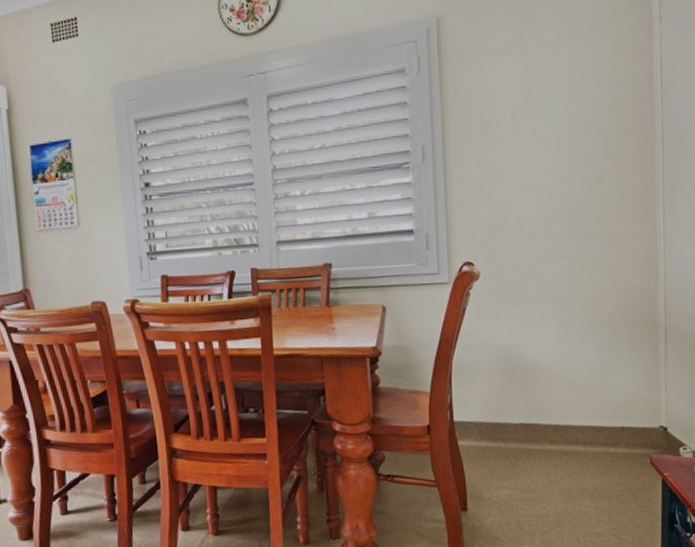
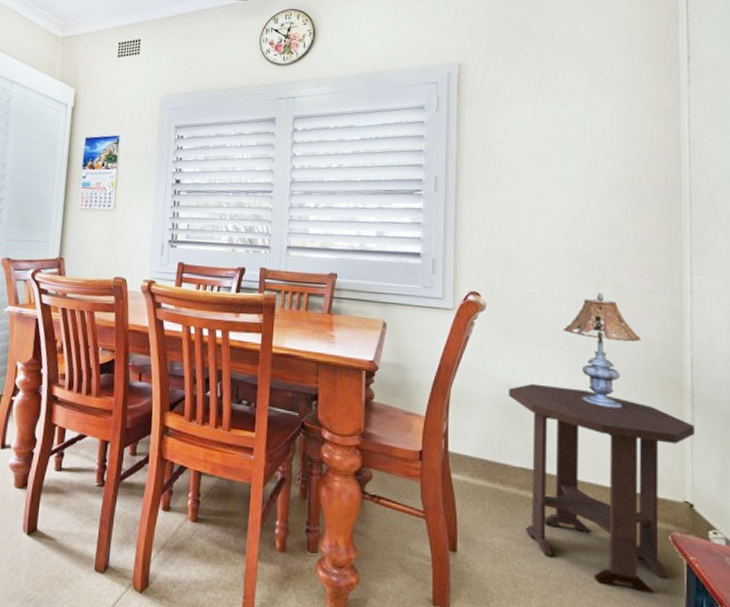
side table: none [504,341,669,512] -> present [508,383,696,593]
table lamp: none [552,246,635,354] -> present [563,293,656,410]

